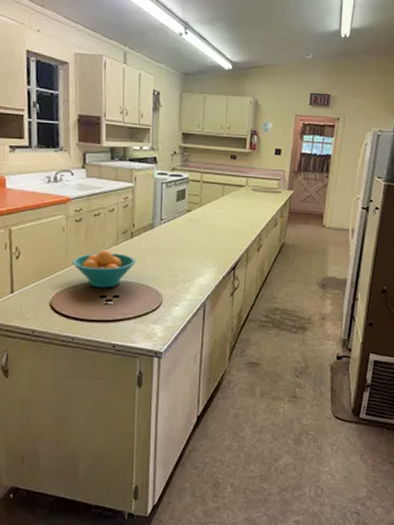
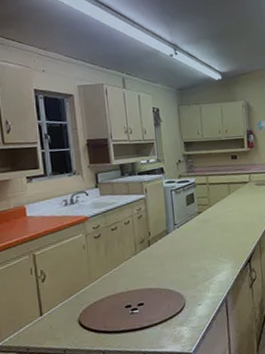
fruit bowl: present [72,249,136,288] -> none [95,260,156,299]

